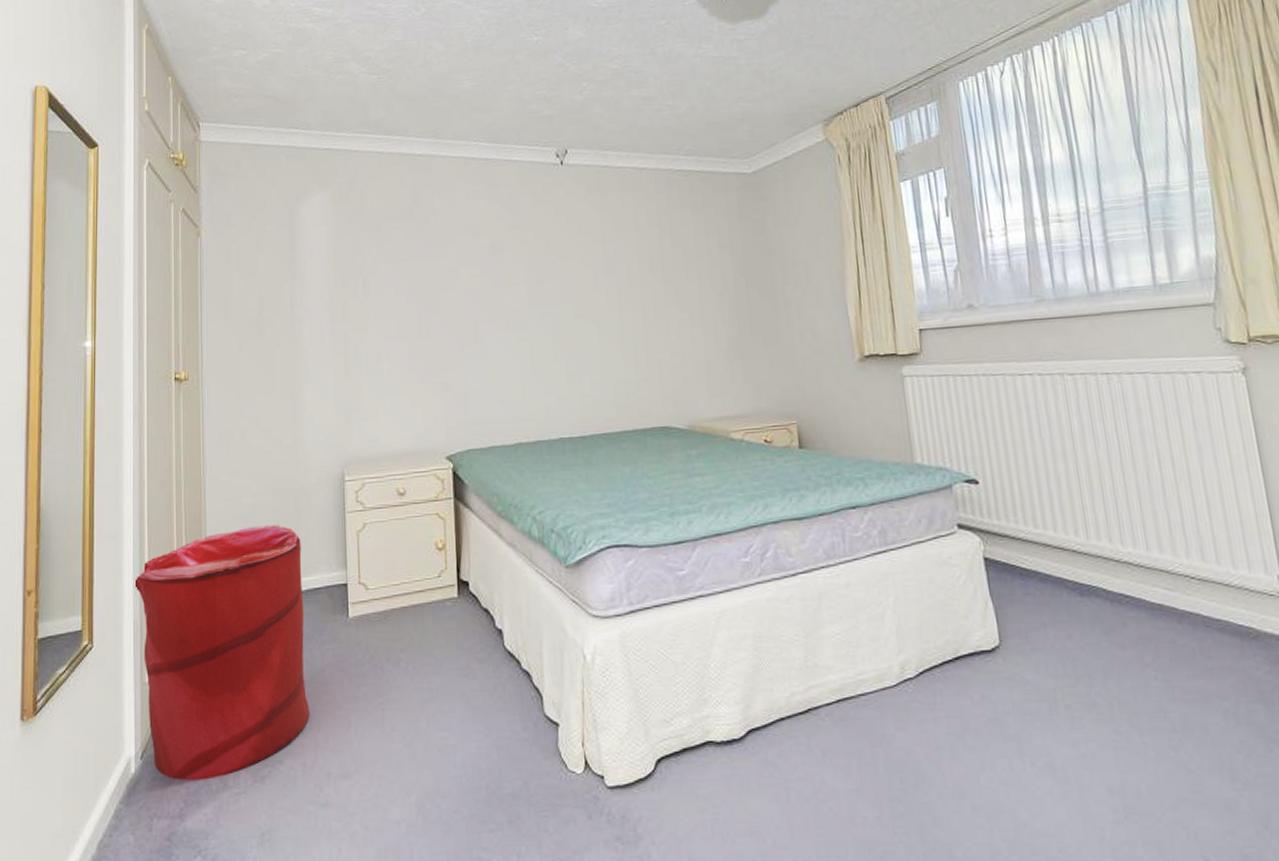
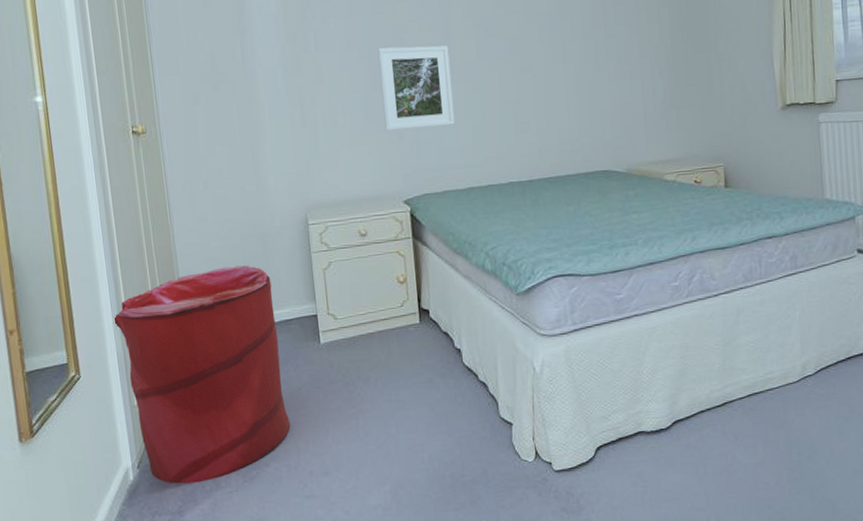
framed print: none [426,291,504,381] -> present [378,45,455,131]

